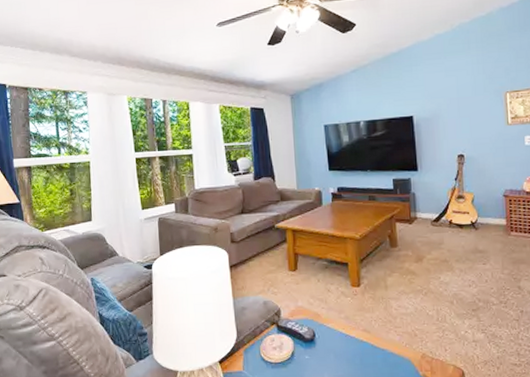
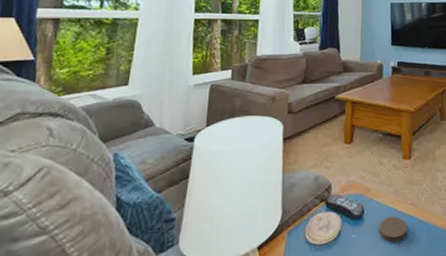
coaster: none [332,341,362,365] -> present [379,216,407,242]

